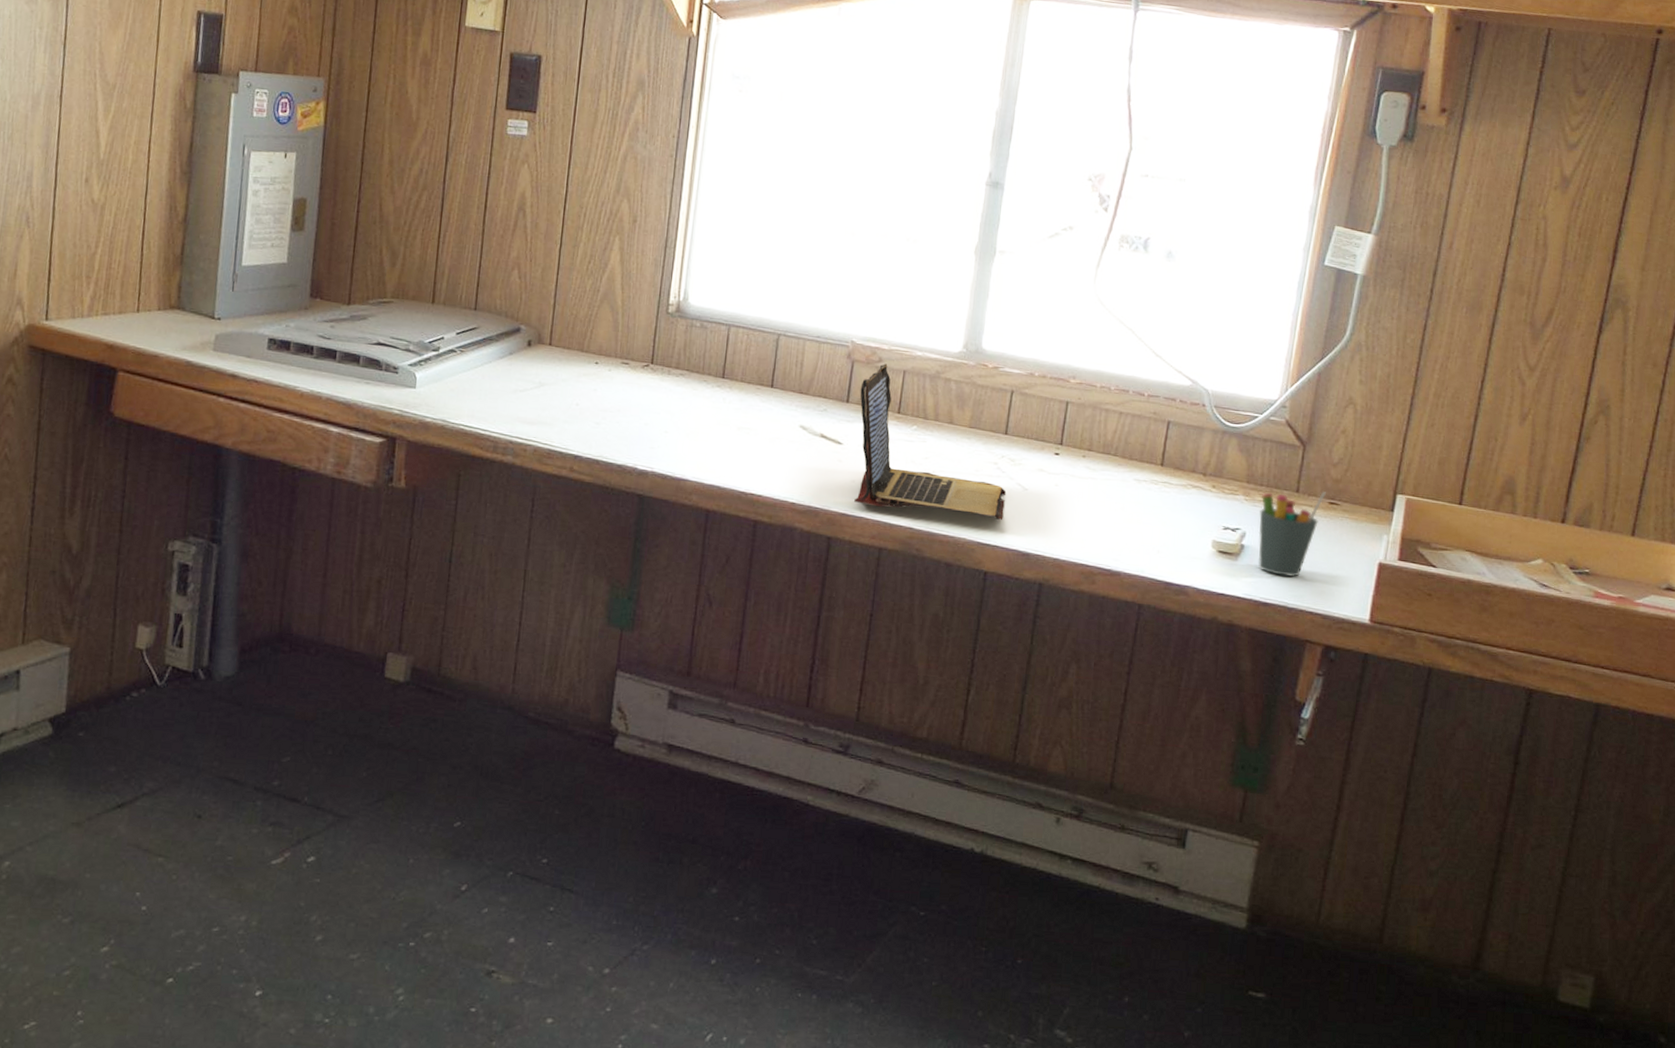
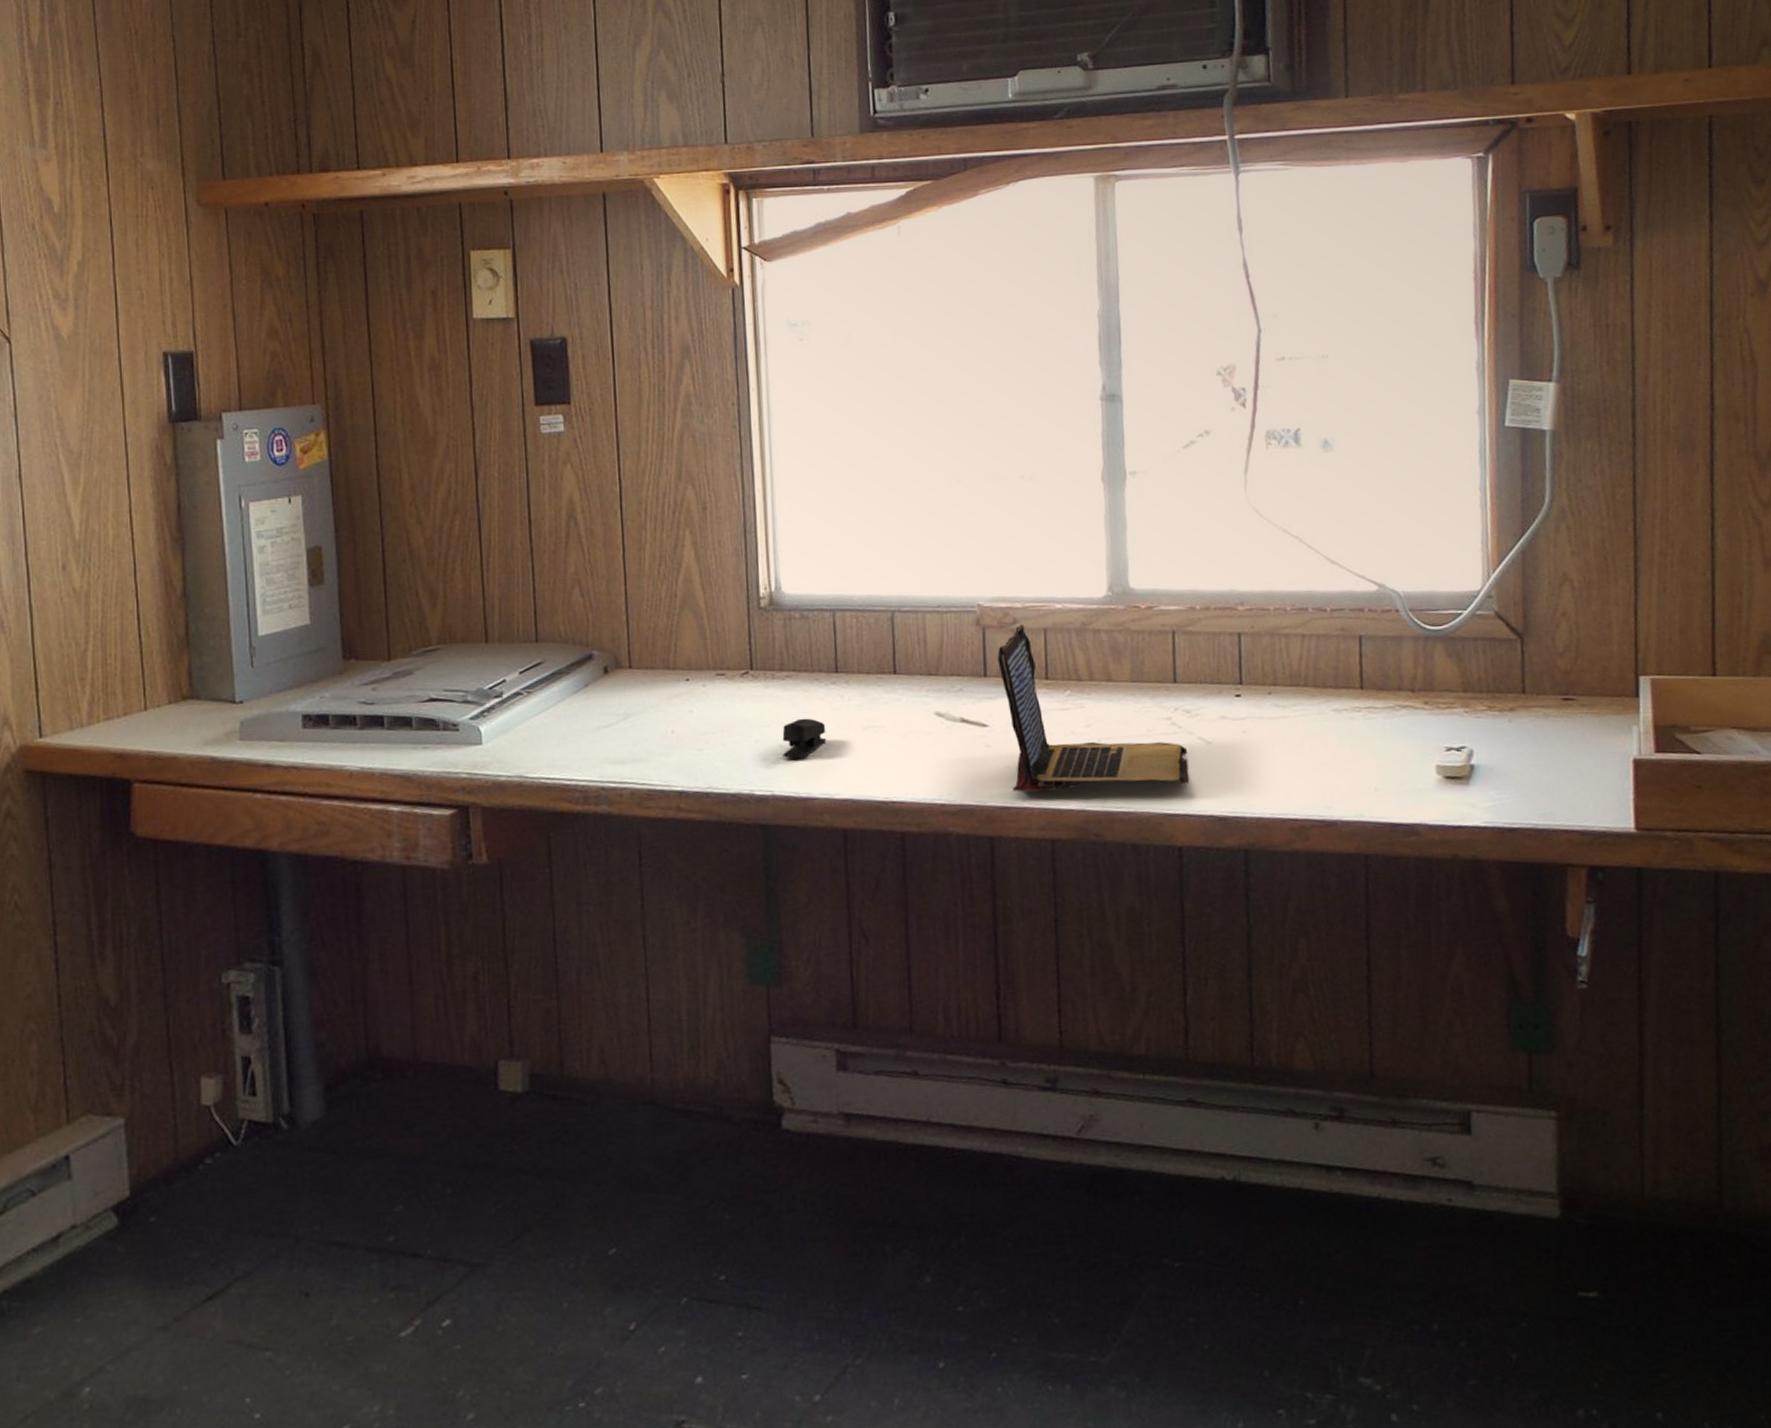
stapler: none [666,411,707,445] -> present [782,718,827,759]
pen holder: present [1258,491,1326,577] -> none [1483,687,1557,794]

